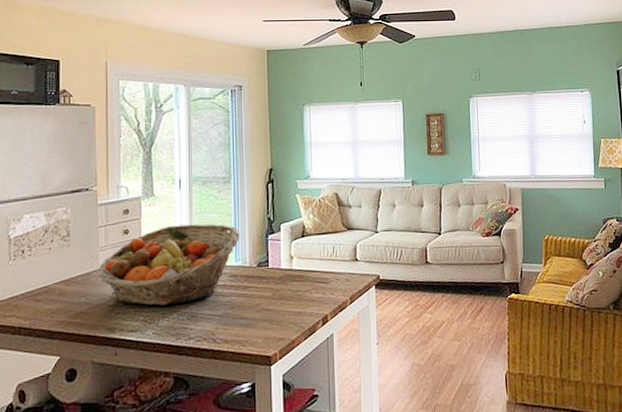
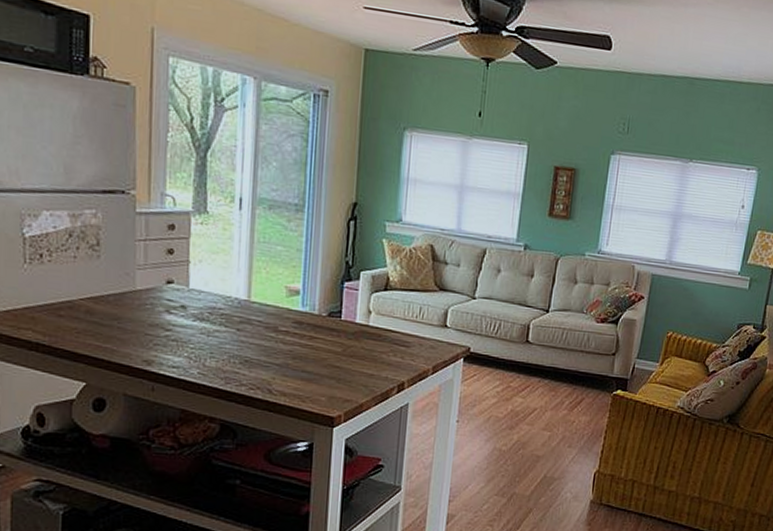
fruit basket: present [98,223,239,306] -> none [134,252,310,345]

